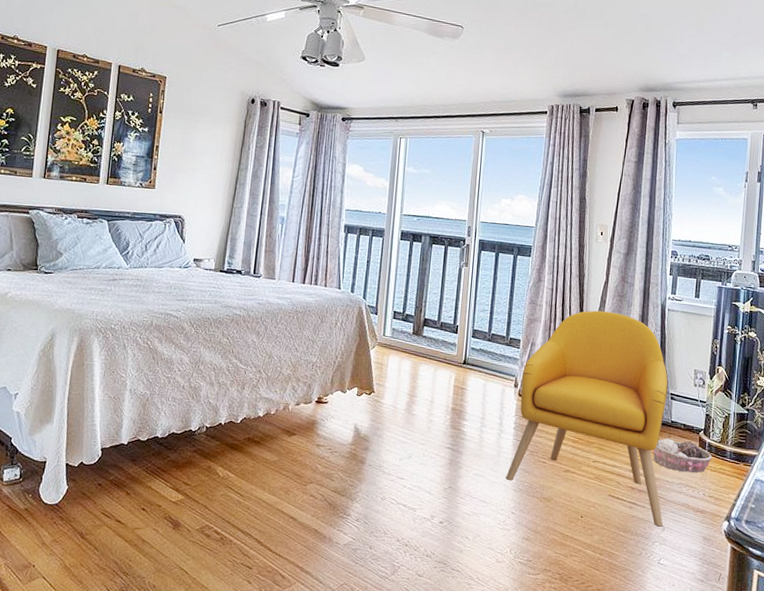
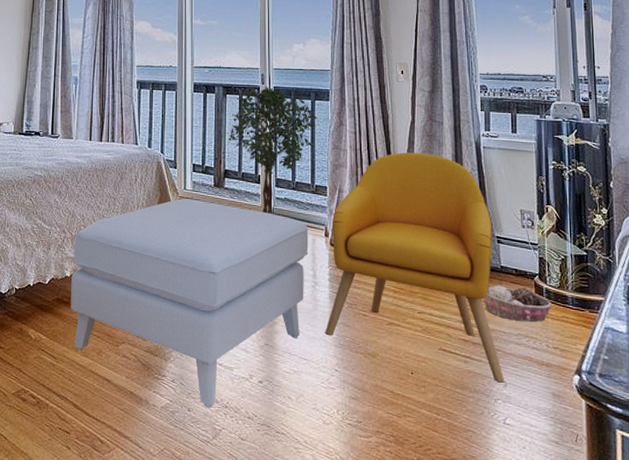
ottoman: none [261,344,500,546] -> present [71,198,309,408]
potted tree: none [431,239,518,363] -> present [228,86,317,214]

